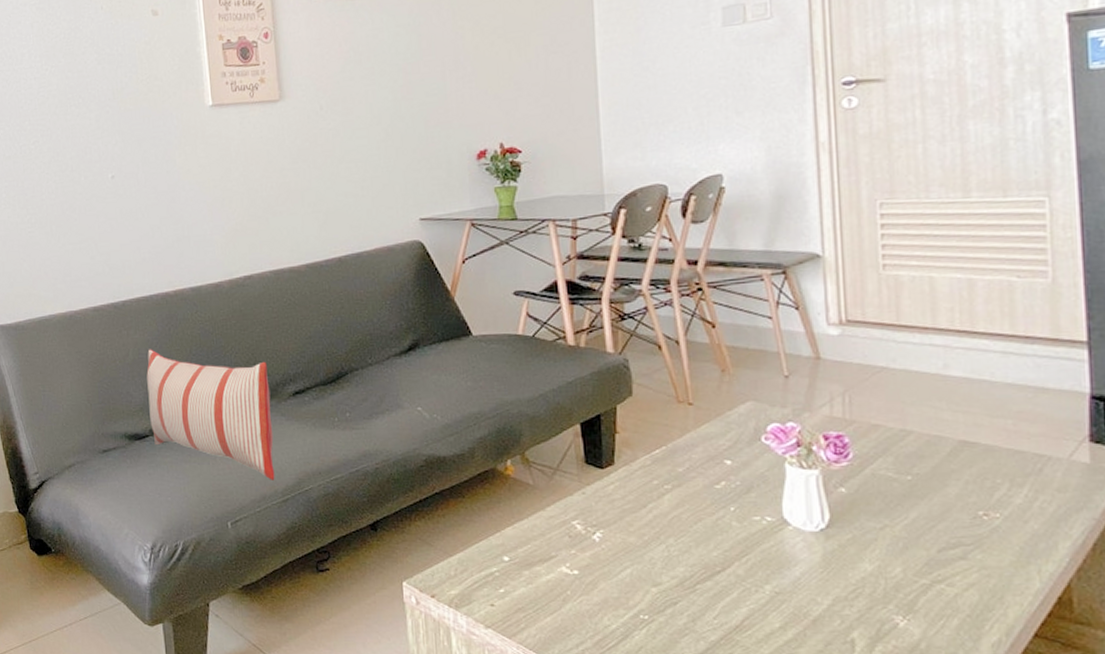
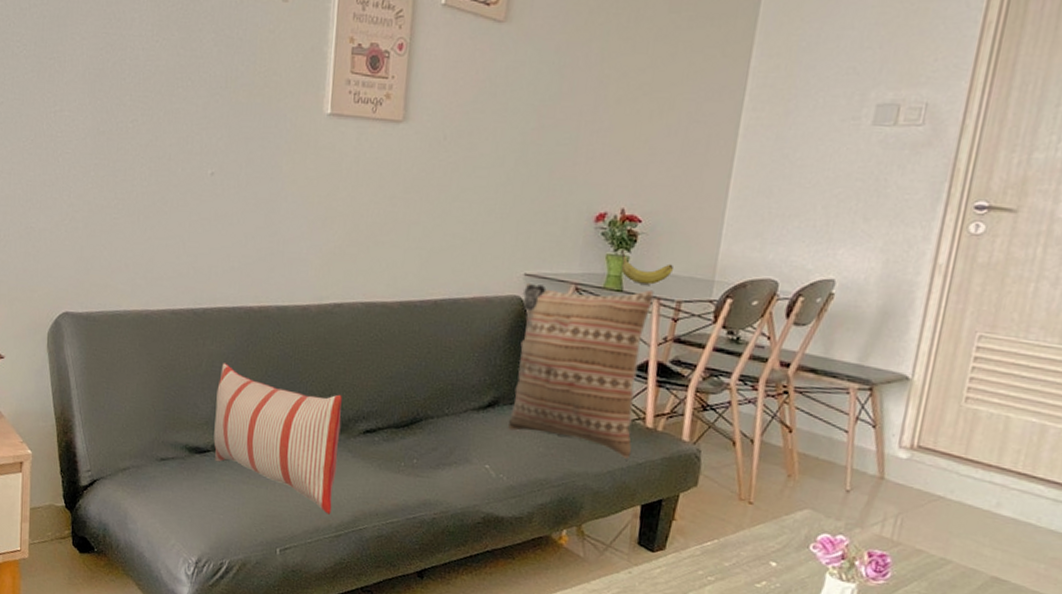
cushion: none [422,213,558,380] -> present [507,282,654,459]
fruit: none [508,179,561,210] -> present [621,248,673,285]

